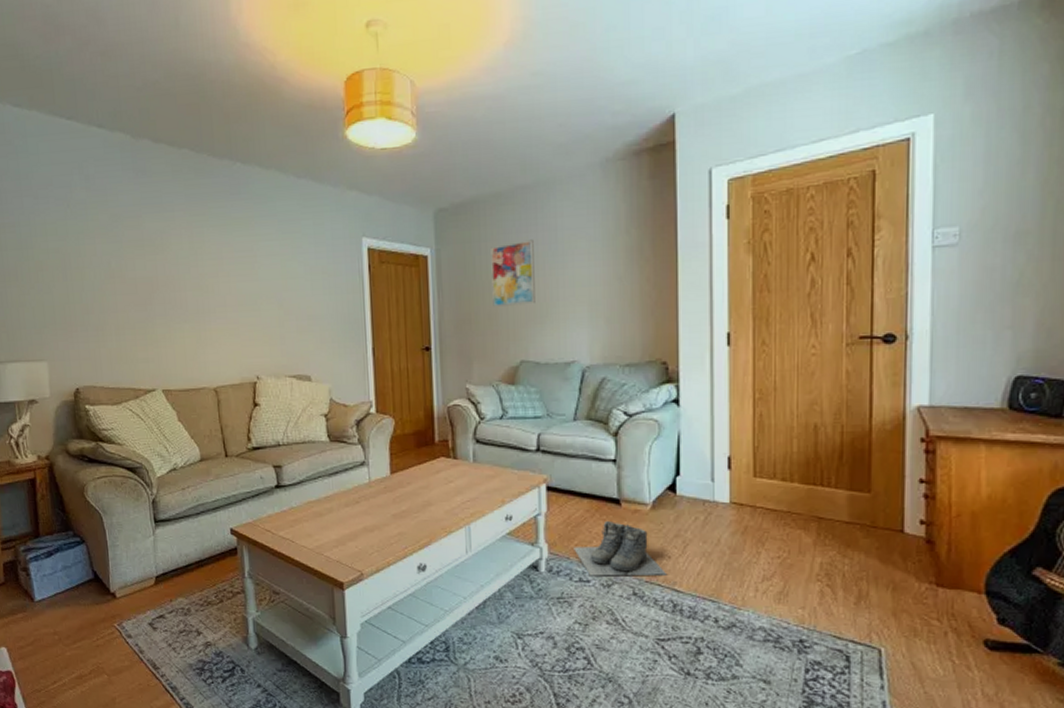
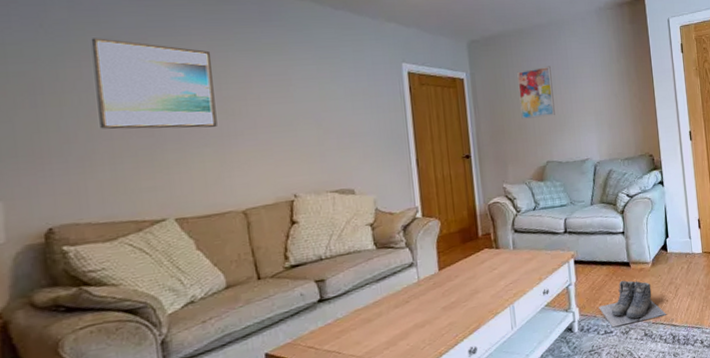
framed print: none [101,216,195,304] -> present [91,38,217,129]

